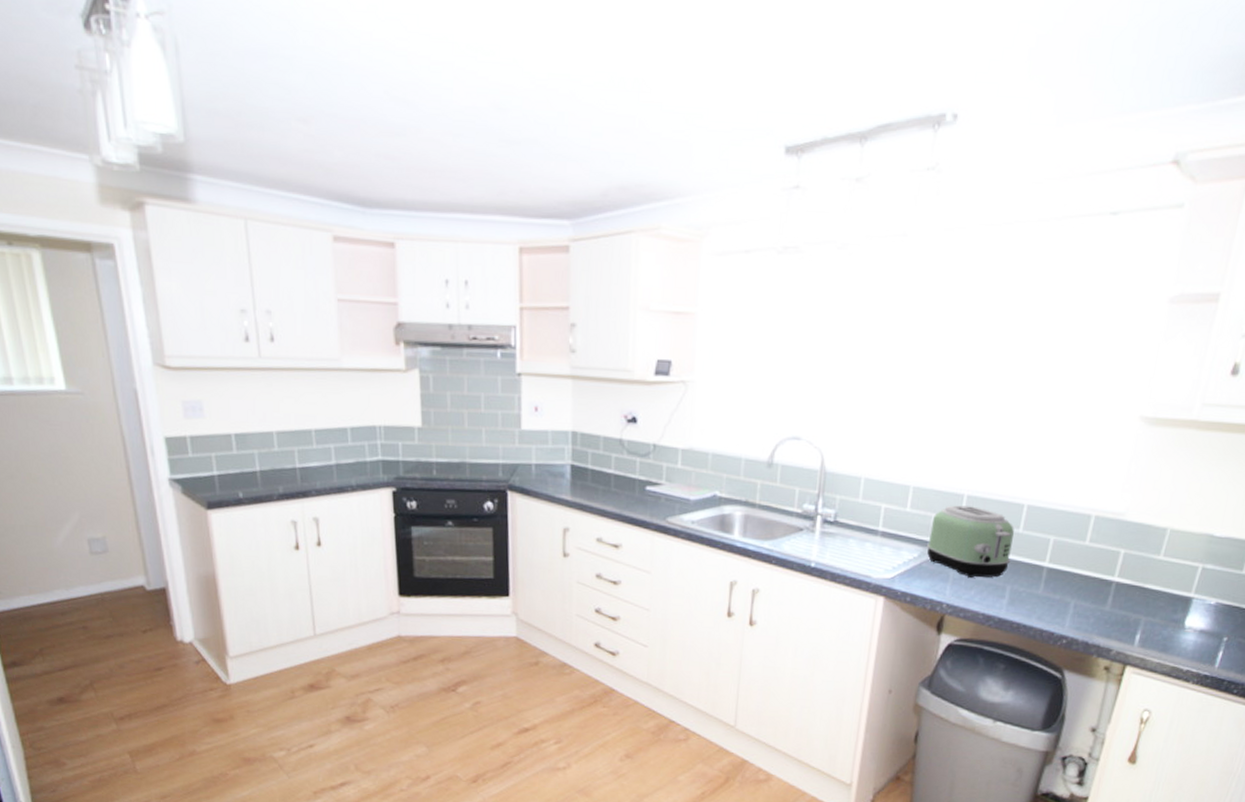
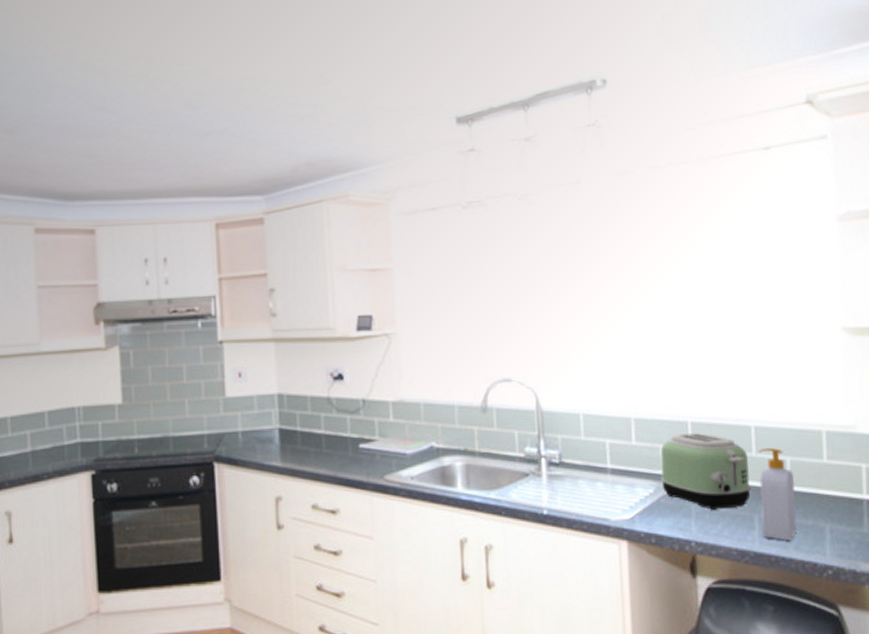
soap bottle: none [1011,526,1054,612] -> present [758,448,797,542]

